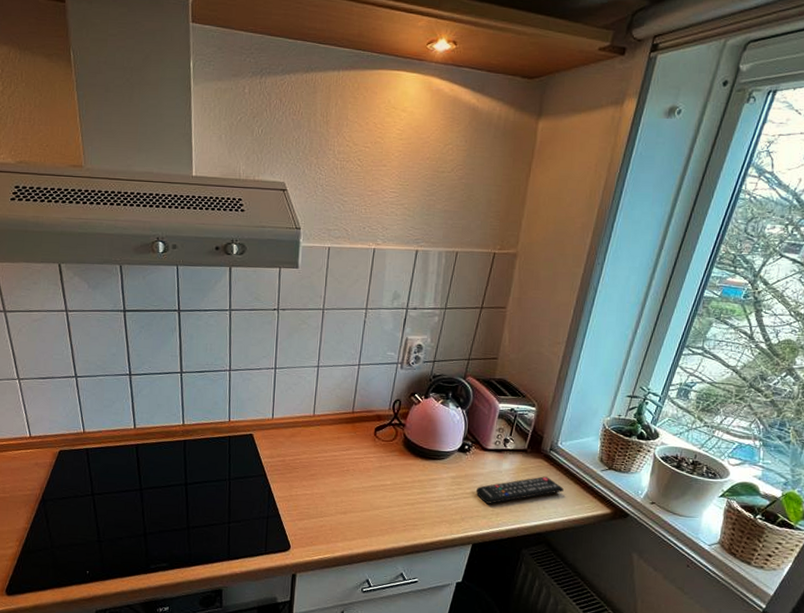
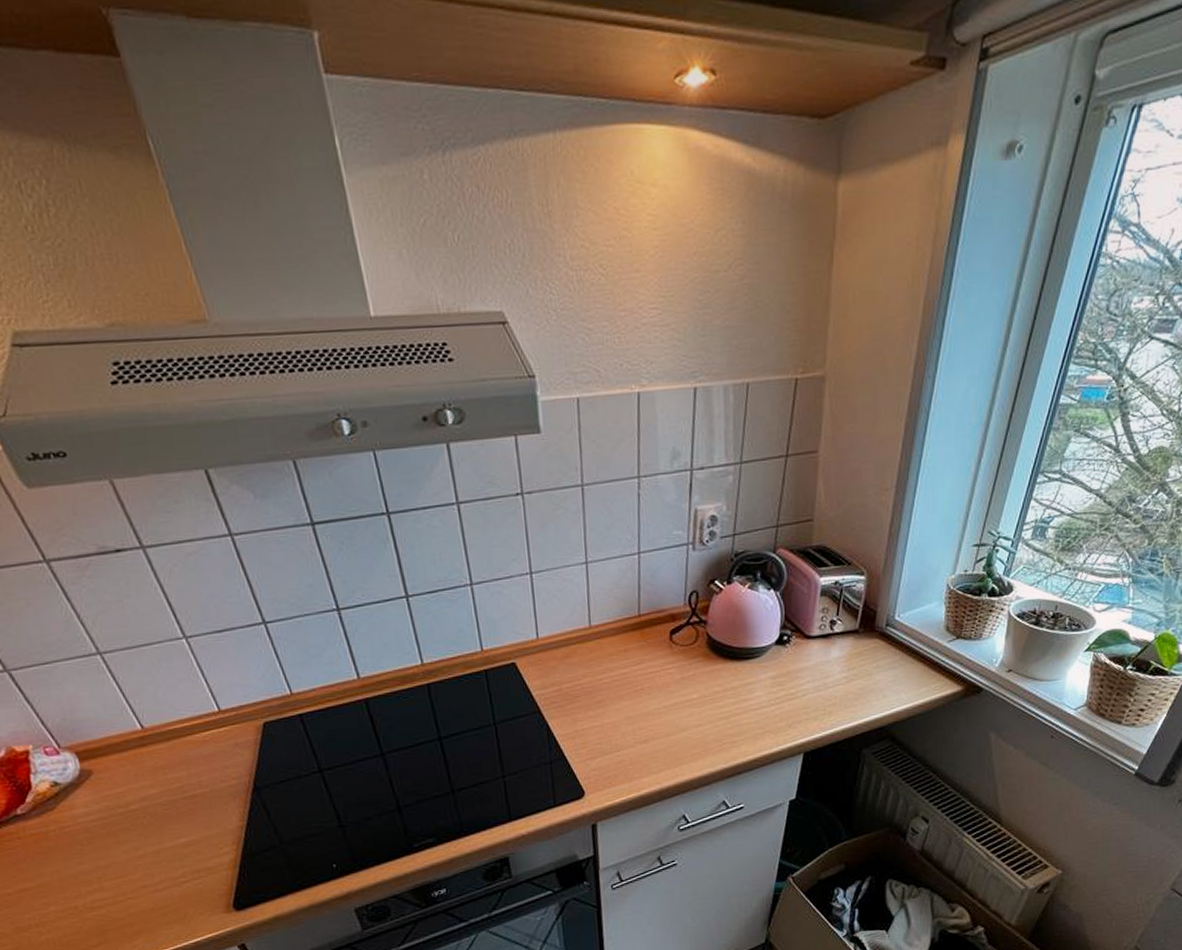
remote control: present [476,476,564,504] -> none [803,659,906,703]

